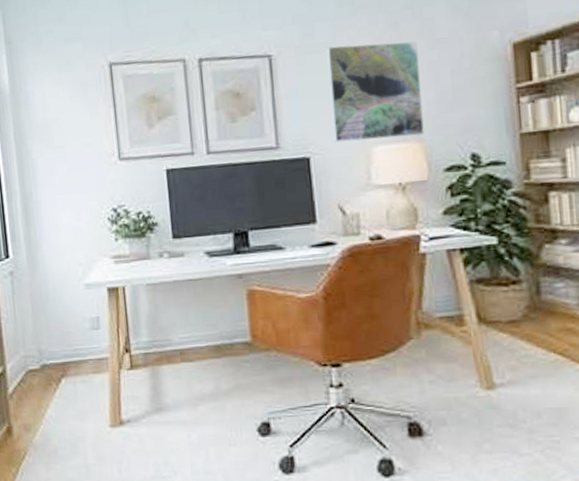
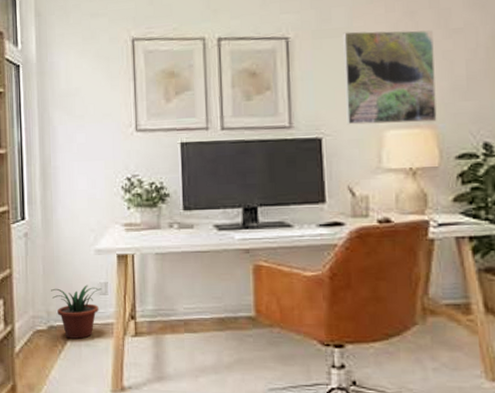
potted plant: none [41,320,94,376] -> present [51,285,102,339]

